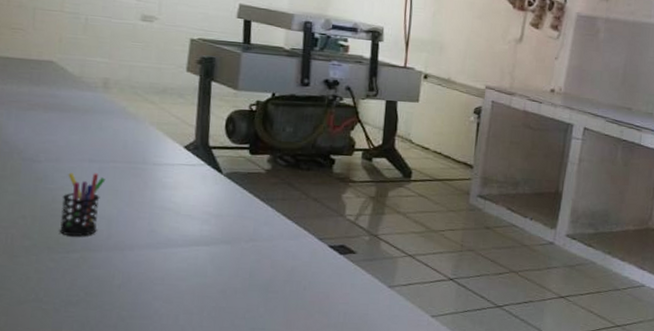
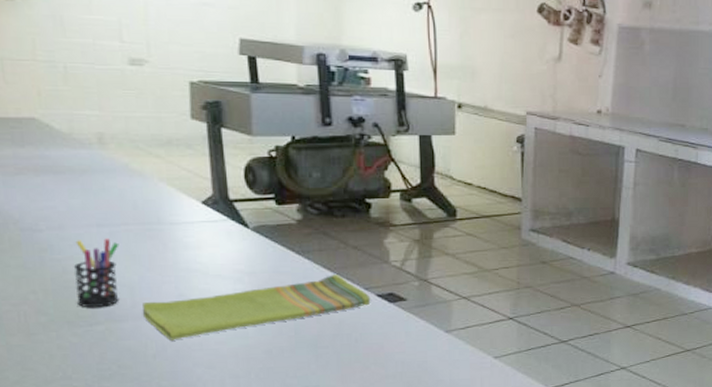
dish towel: none [115,223,323,273] -> present [142,274,371,341]

